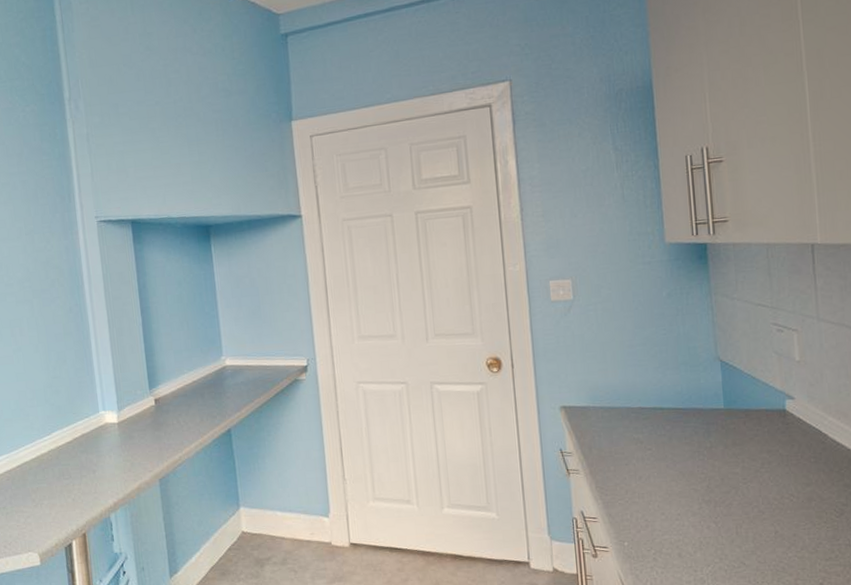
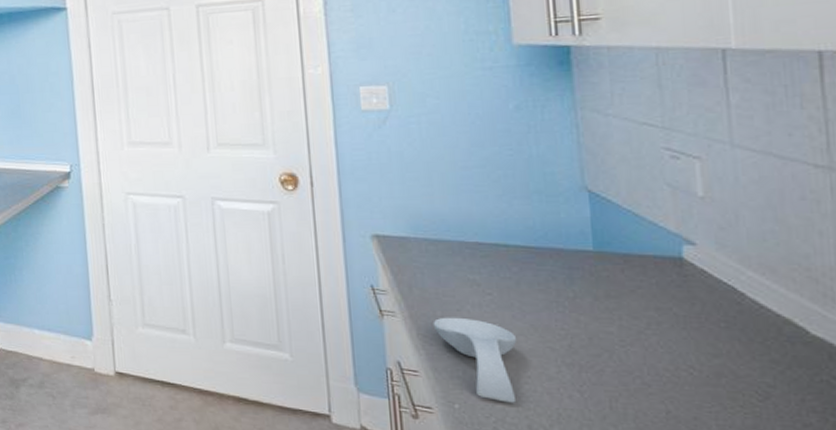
spoon rest: none [607,470,670,537] -> present [433,317,517,403]

